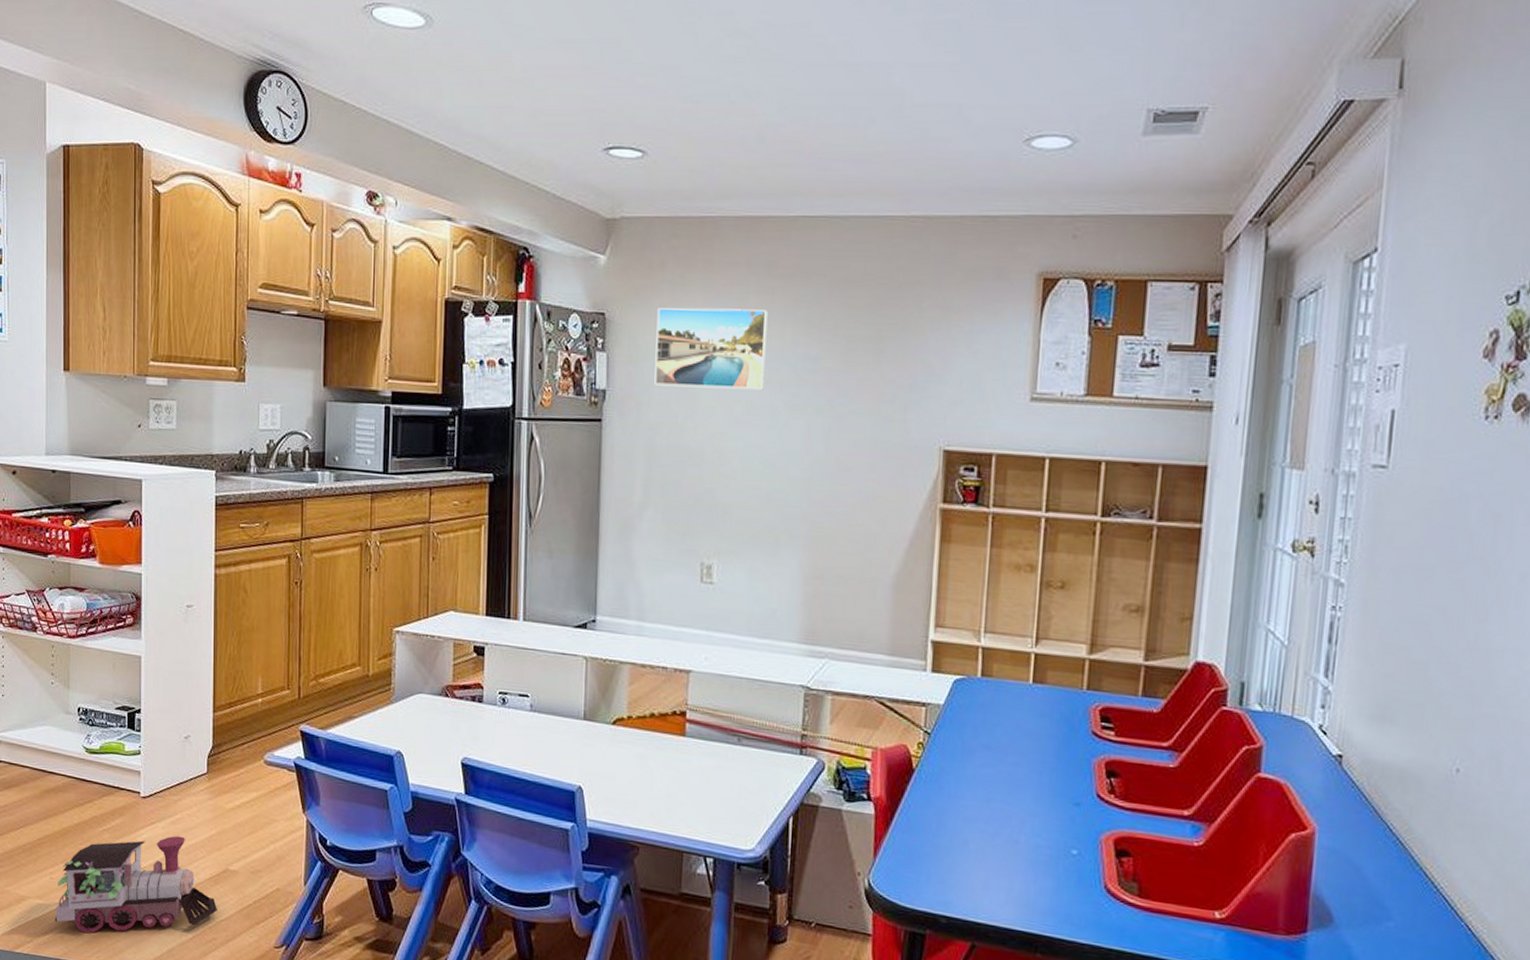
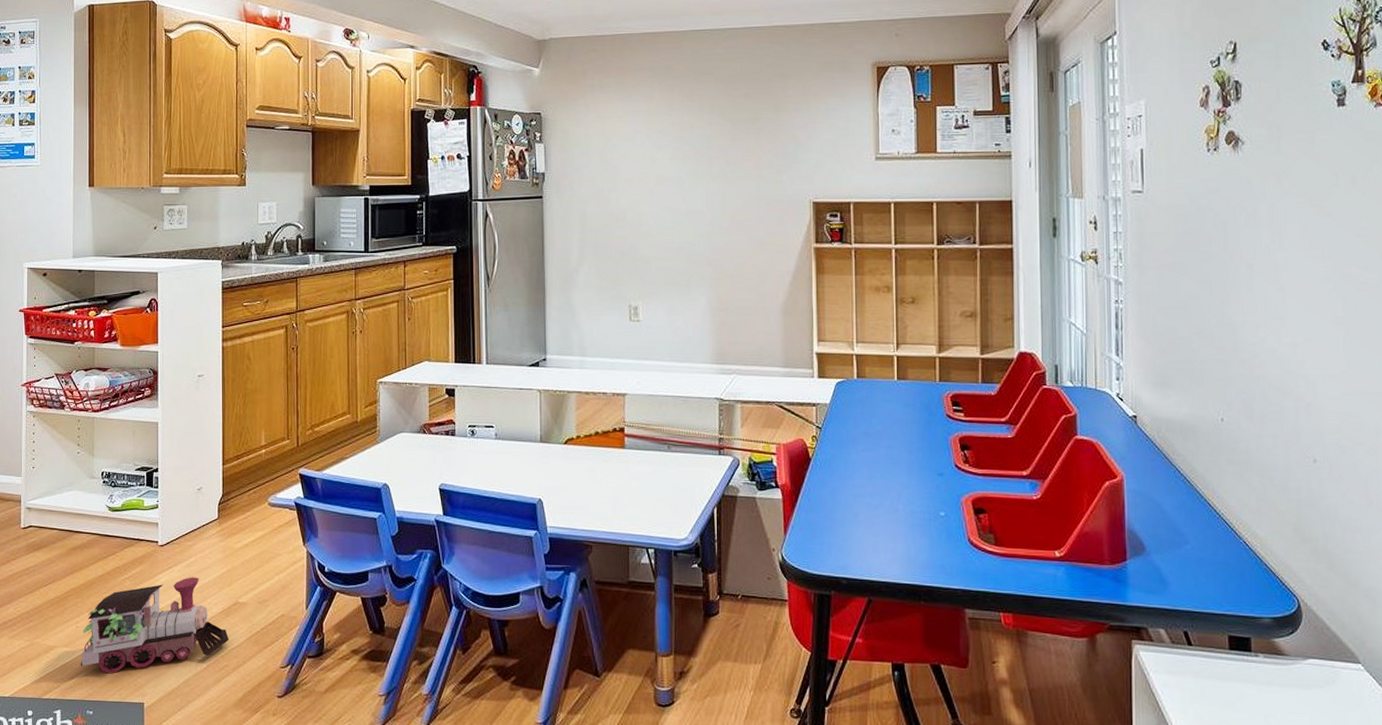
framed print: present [654,307,768,391] -> none [582,103,670,167]

